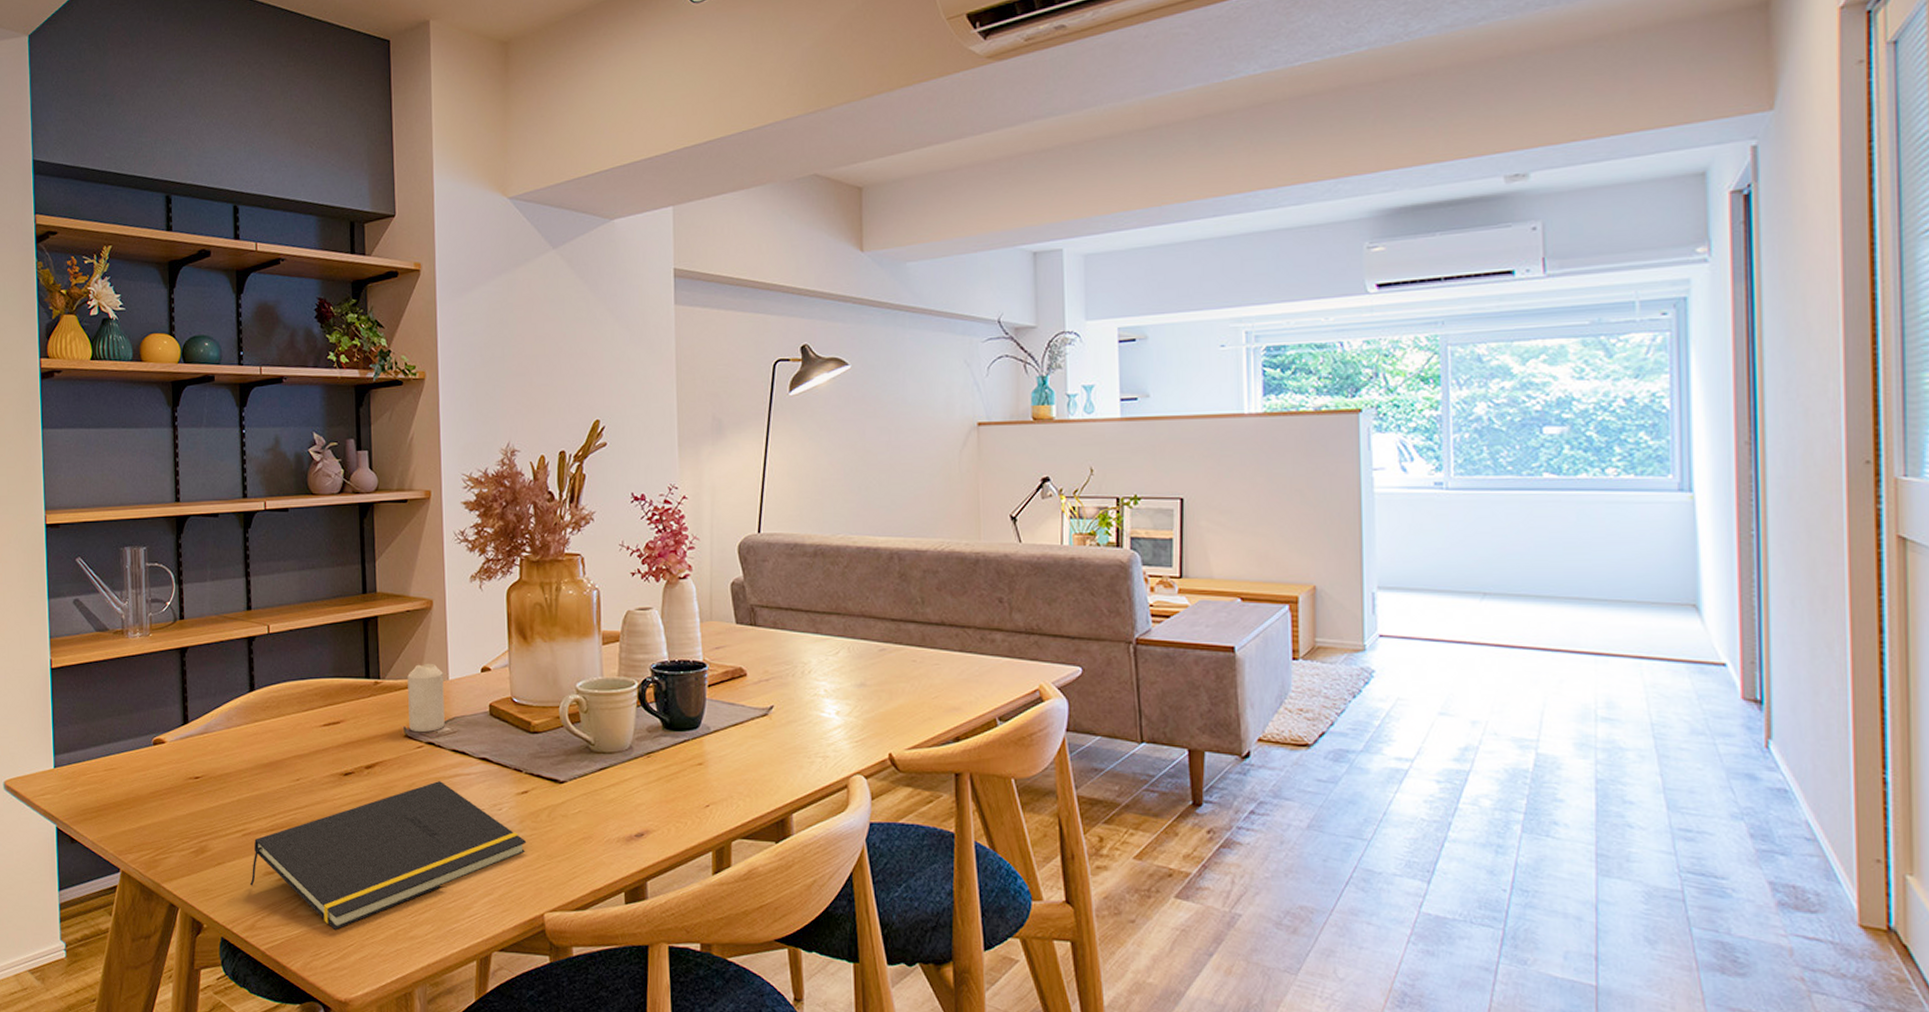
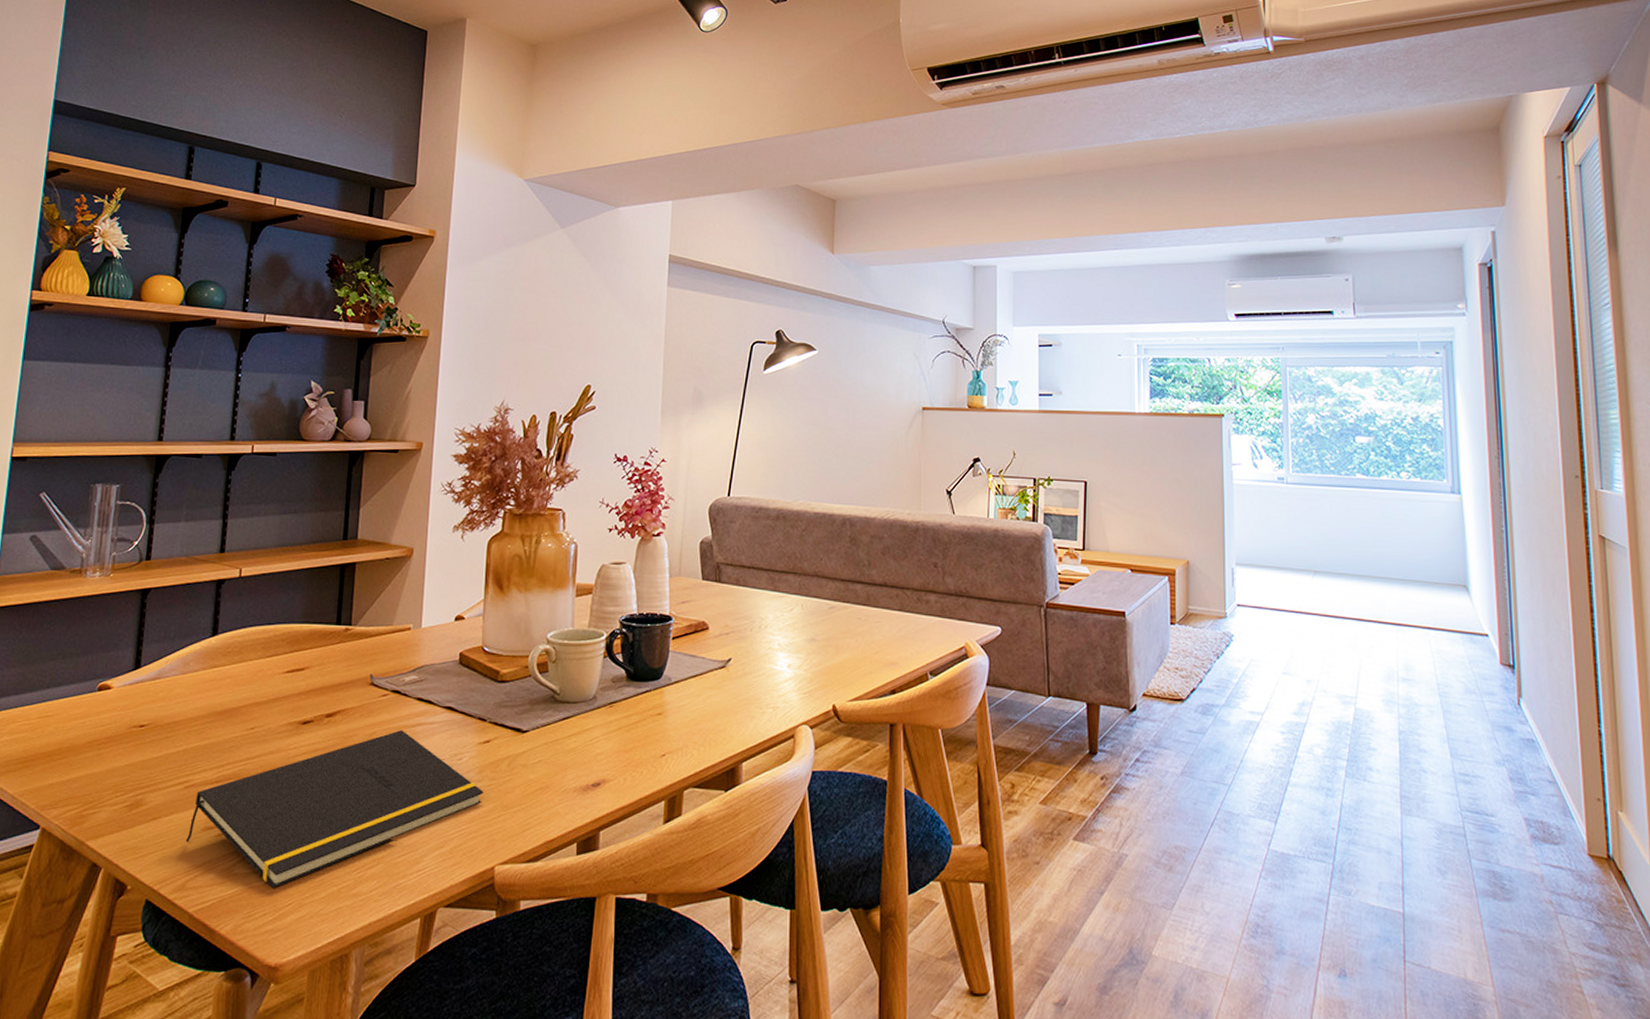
candle: present [407,663,445,732] -> none [376,610,416,680]

